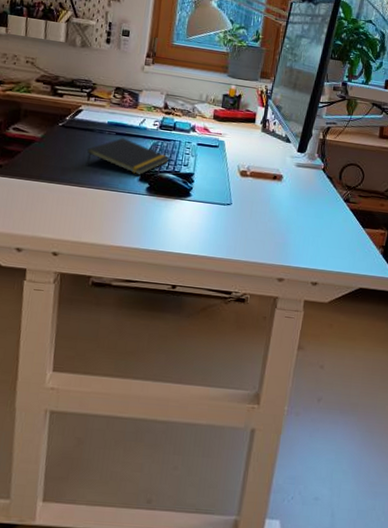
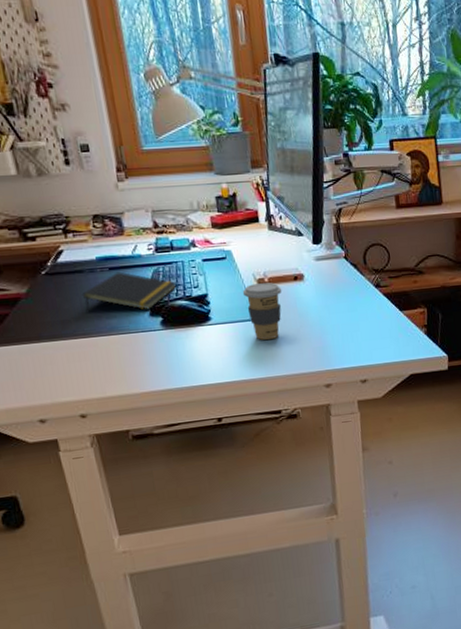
coffee cup: none [224,174,261,226] -> present [242,282,282,341]

